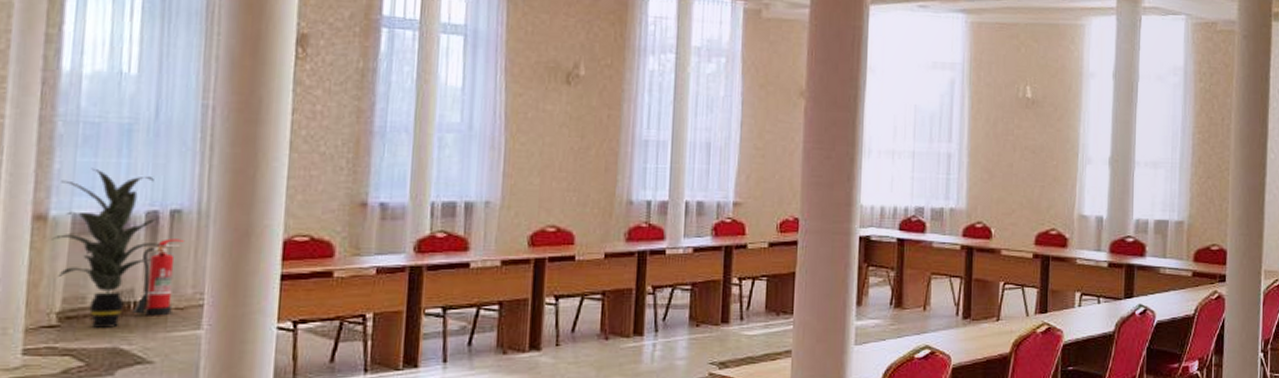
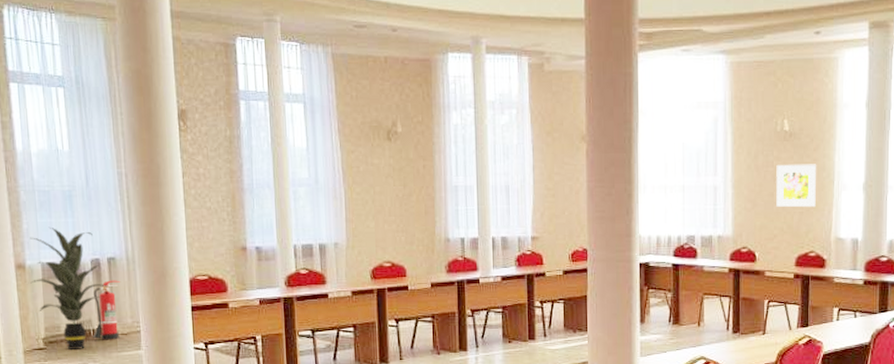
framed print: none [1016,133,1061,181] -> present [776,164,817,208]

